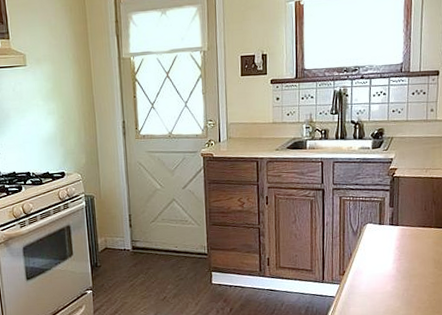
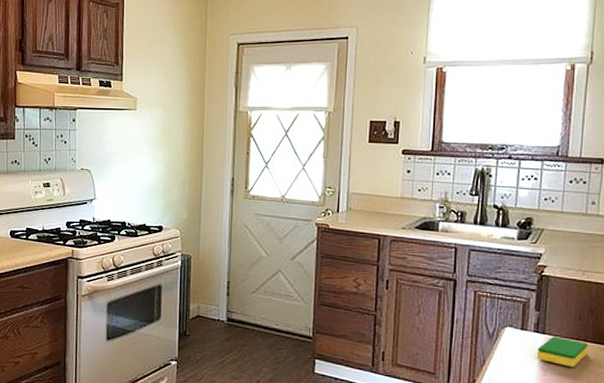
dish sponge: none [392,226,433,250] -> present [536,336,588,367]

